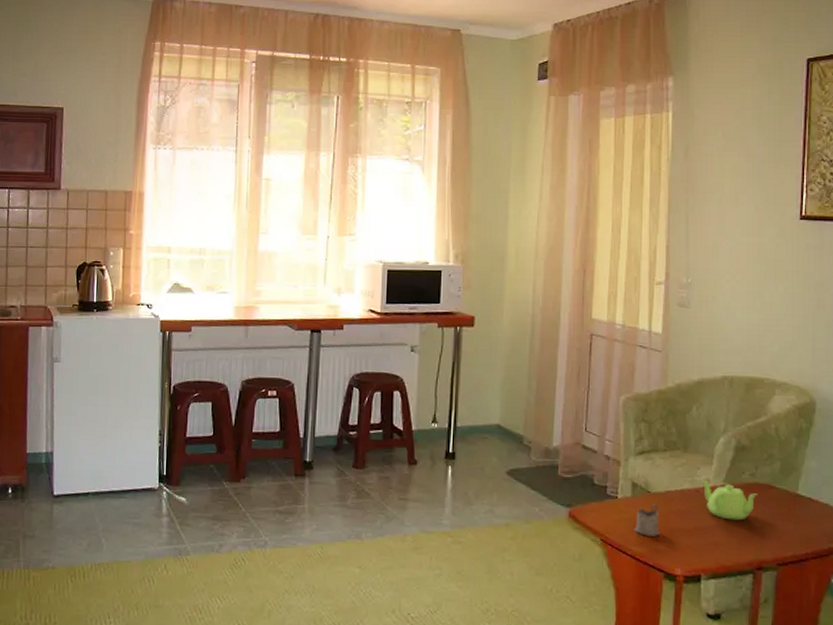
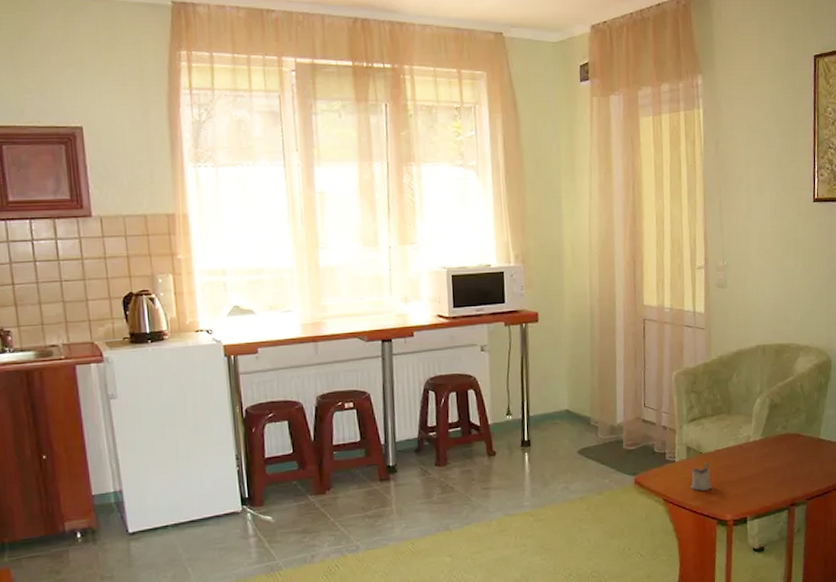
teapot: present [700,478,758,521] -> none [742,436,789,468]

